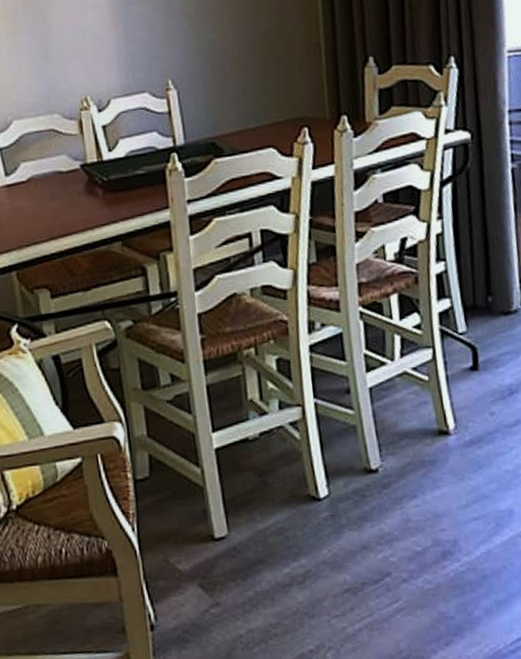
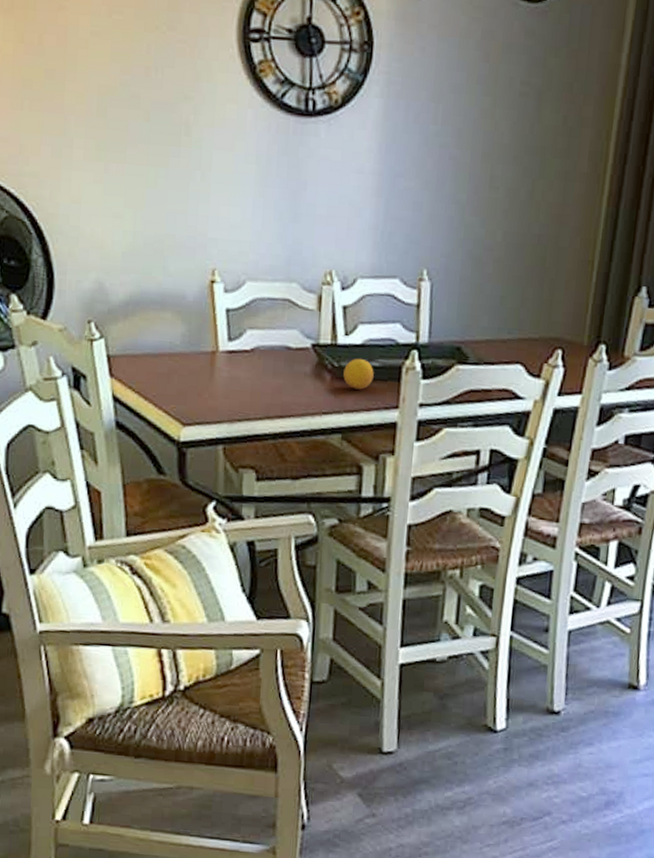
fruit: none [113,169,141,198] -> present [343,358,374,390]

